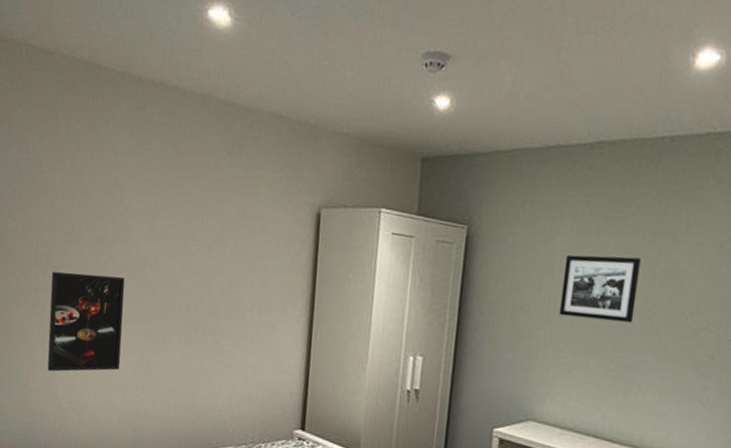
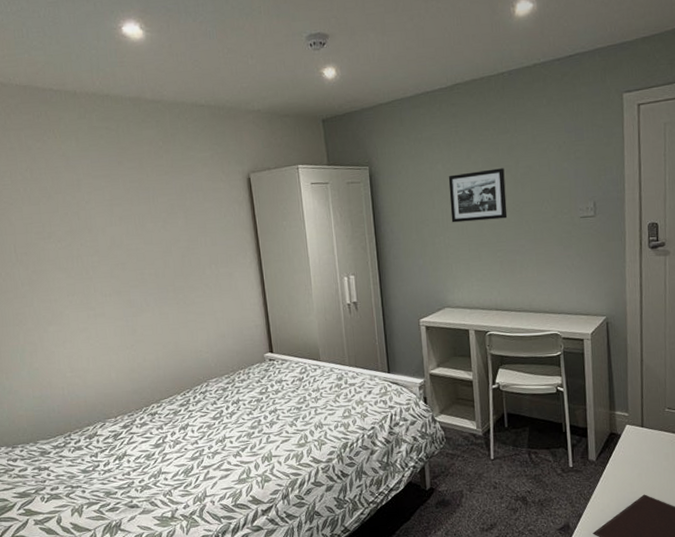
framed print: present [47,272,125,372] -> none [33,259,110,350]

